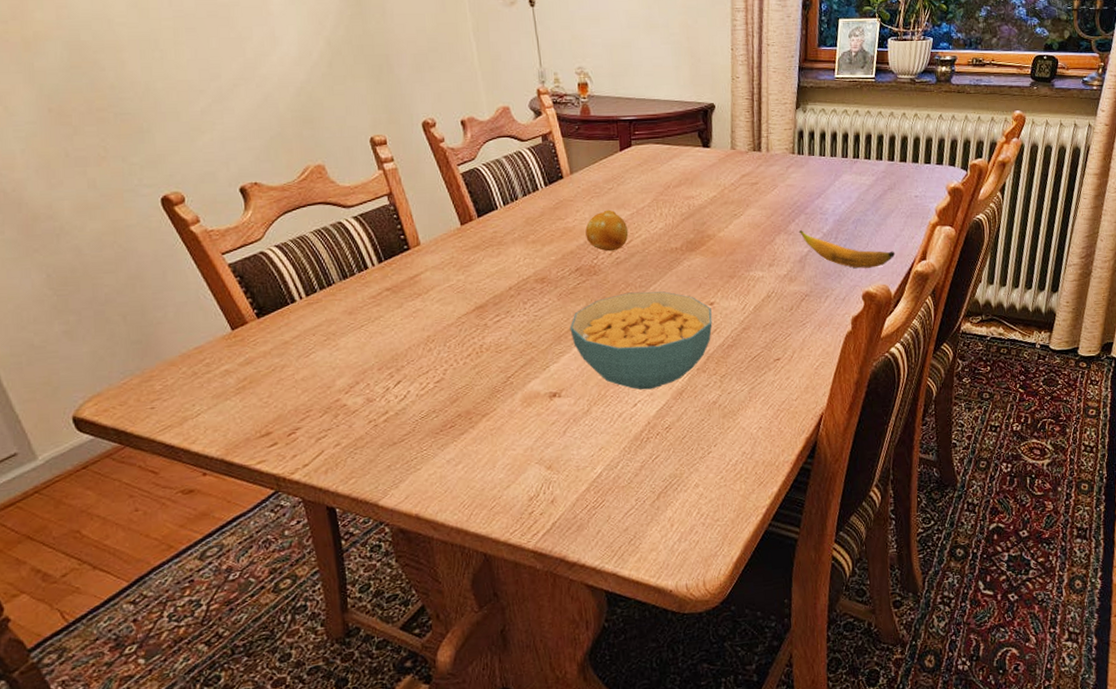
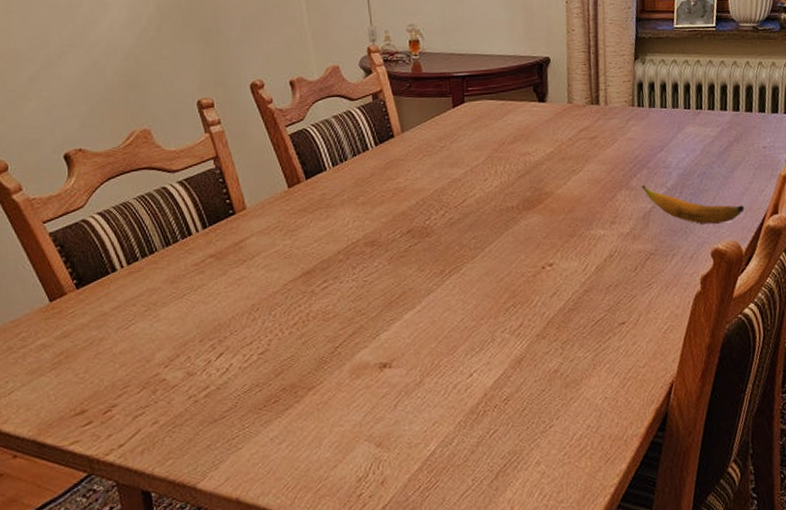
cereal bowl: present [570,291,713,390] -> none [401,253,552,359]
fruit: present [585,209,629,252] -> none [417,168,462,212]

